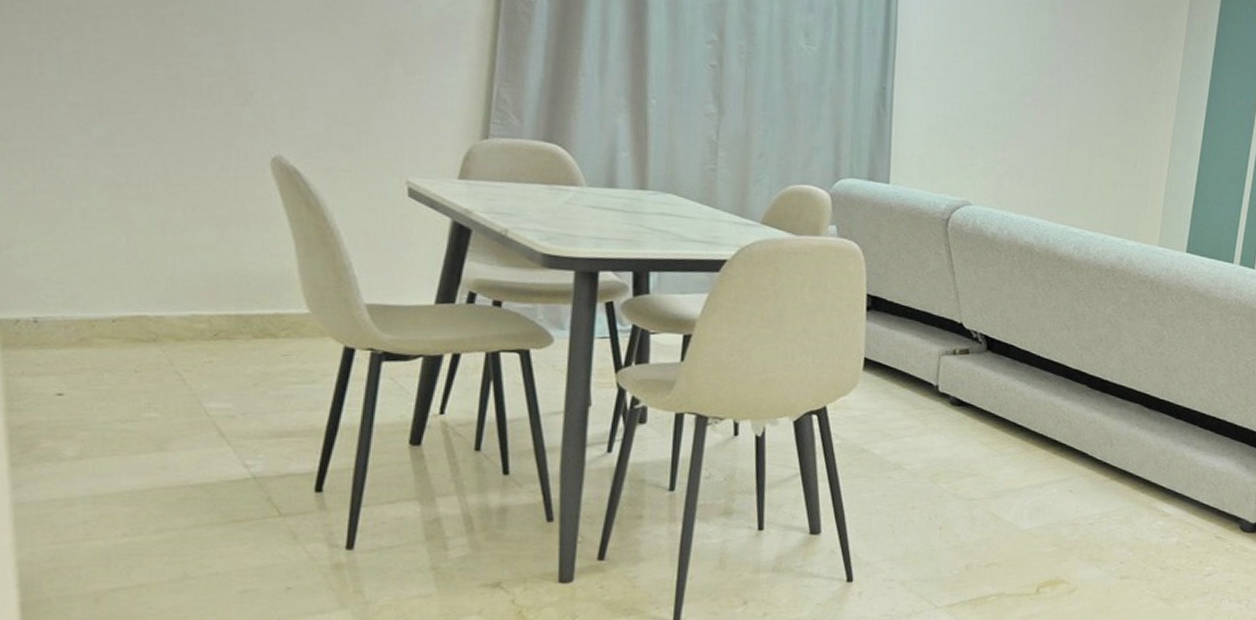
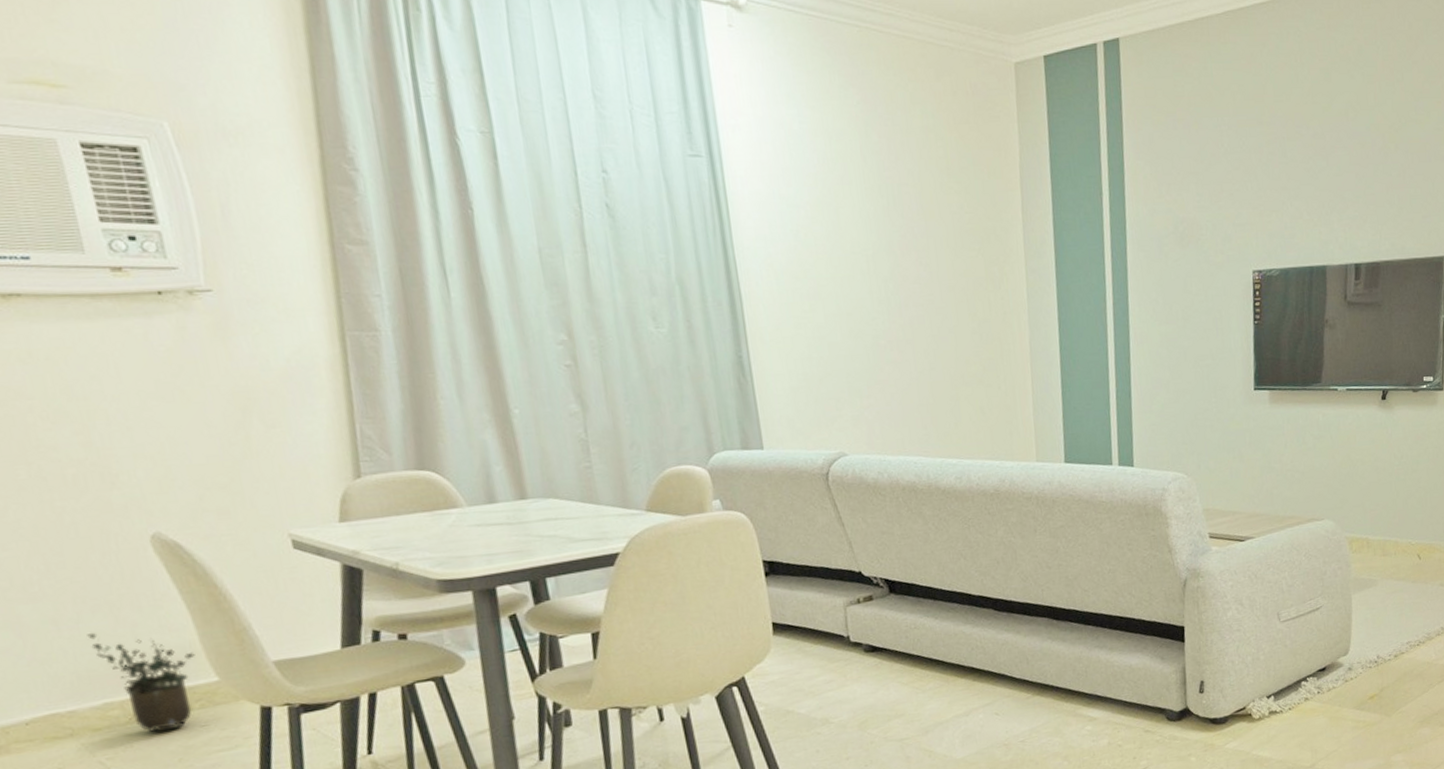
potted plant: none [190,242,291,353] -> present [87,632,195,732]

